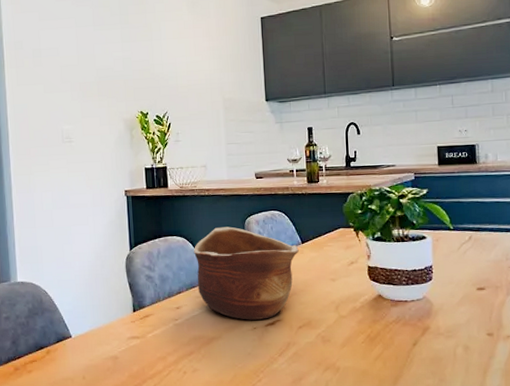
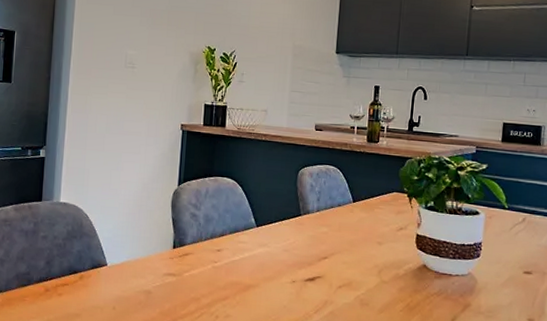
ceramic bowl: present [193,226,299,320] -> none [241,174,349,274]

